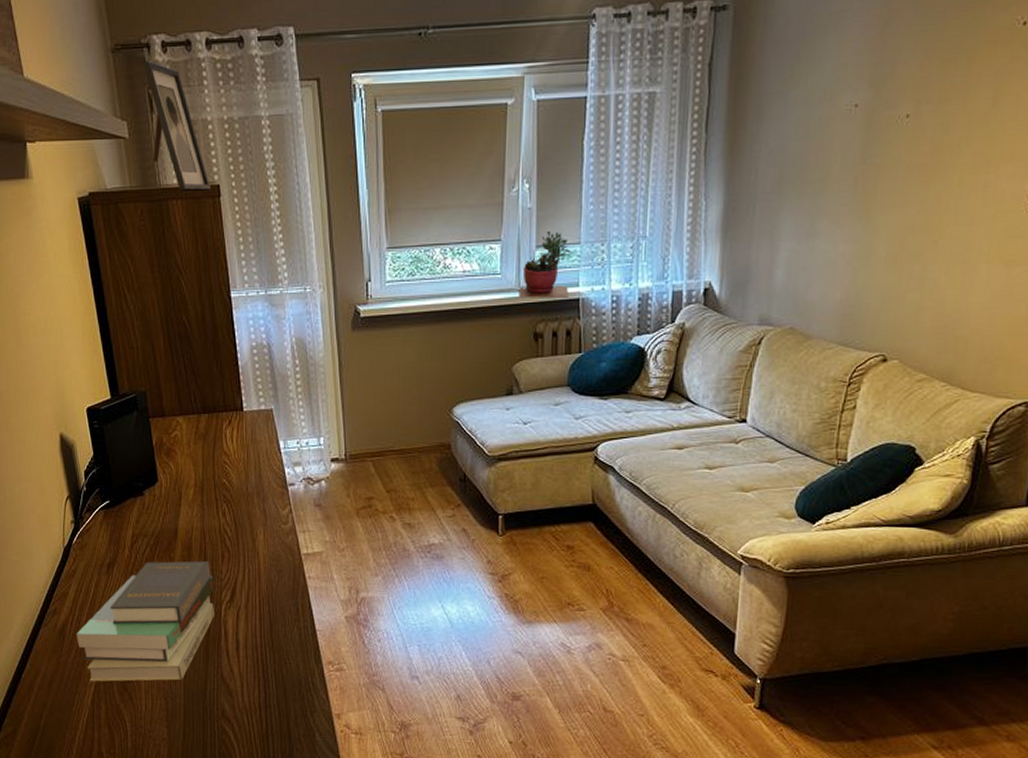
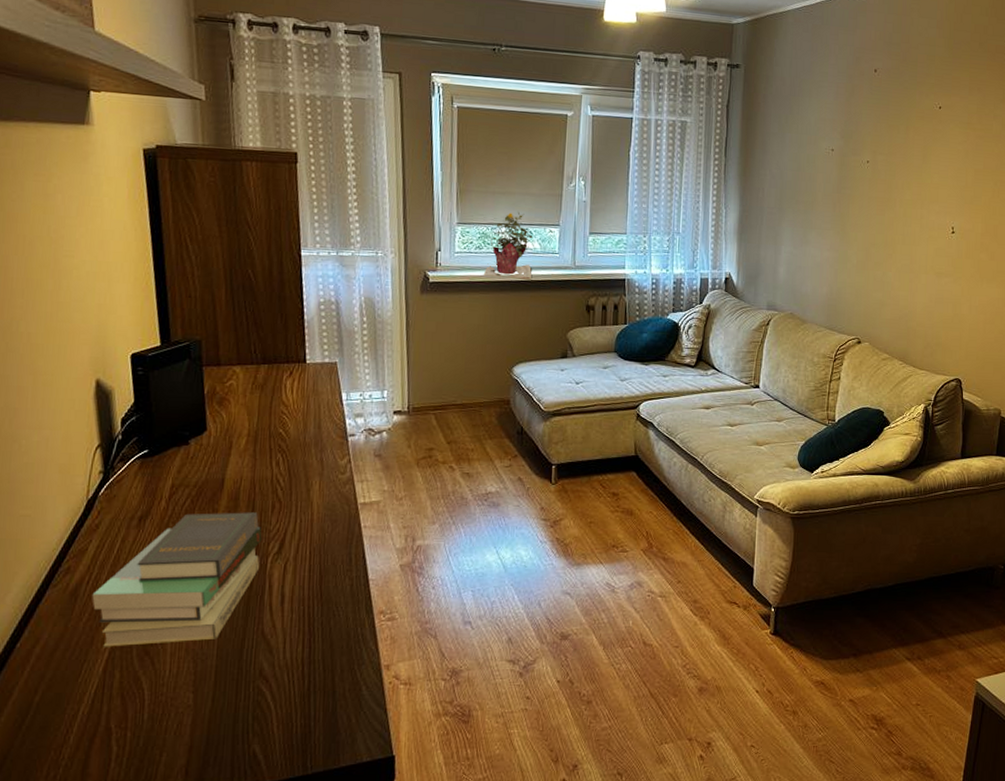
picture frame: present [143,61,212,192] -> none [226,34,289,157]
potted flower: none [417,229,472,307] -> present [483,212,533,280]
succulent plant: present [519,231,571,299] -> none [574,222,619,279]

